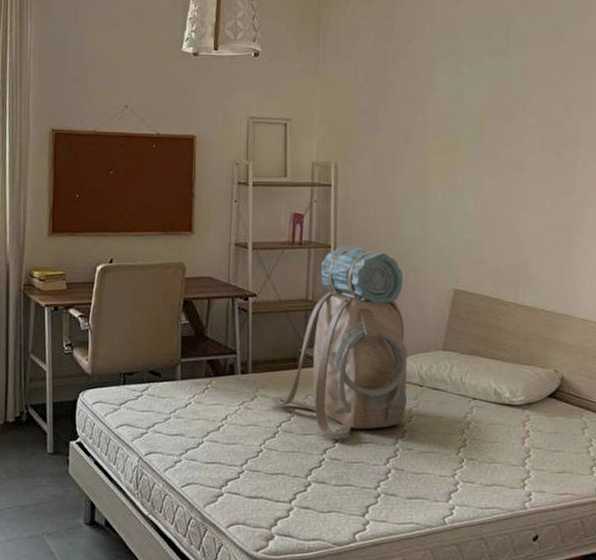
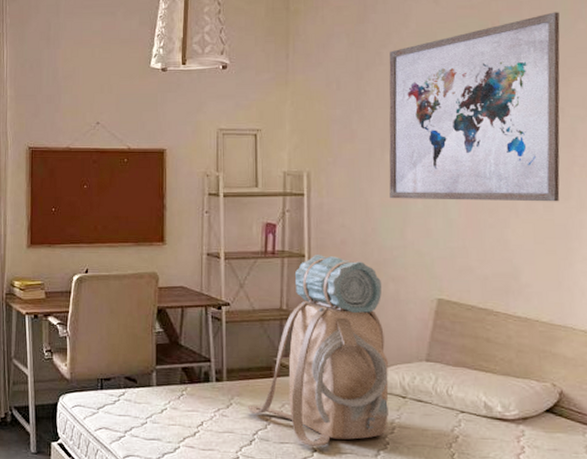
wall art: none [412,17,568,197] -> present [389,12,560,202]

